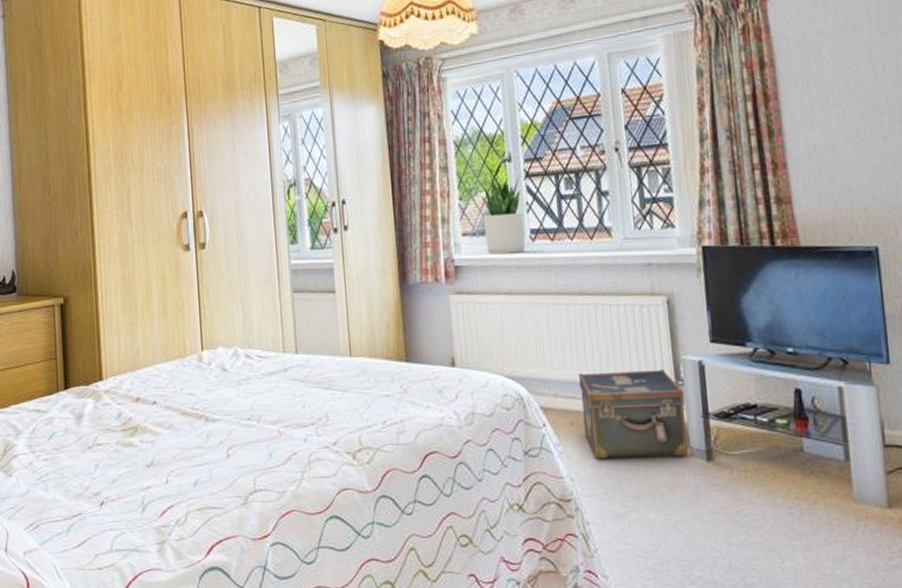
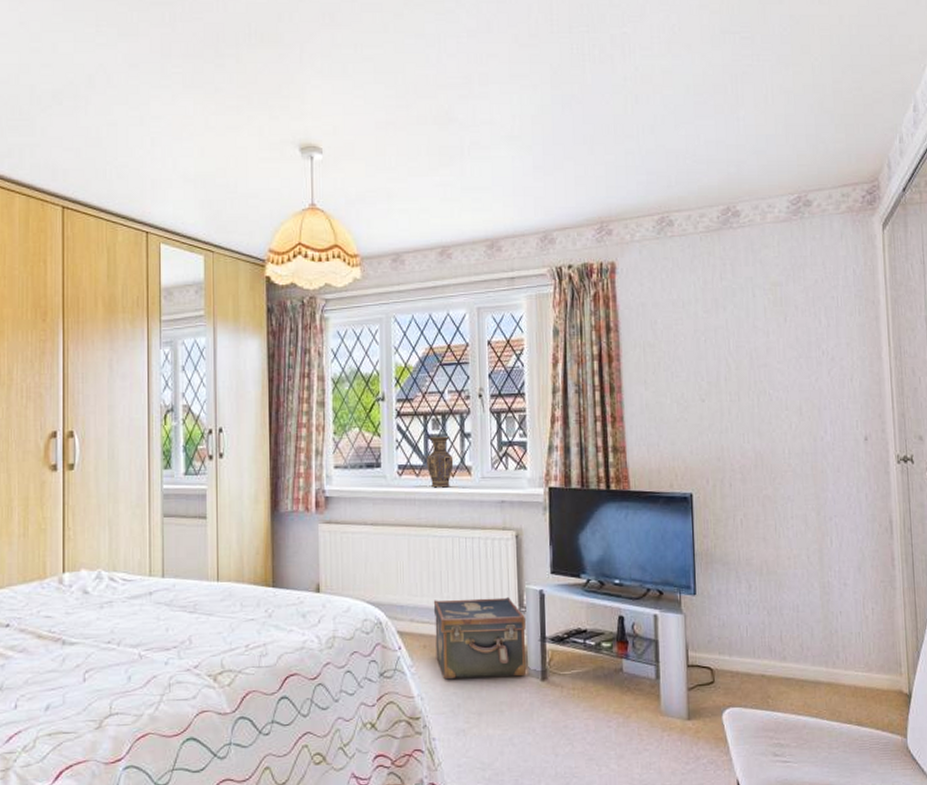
planter: present [481,175,526,255] -> none [355,413,393,487]
vase: none [561,196,592,253] -> present [427,436,454,488]

